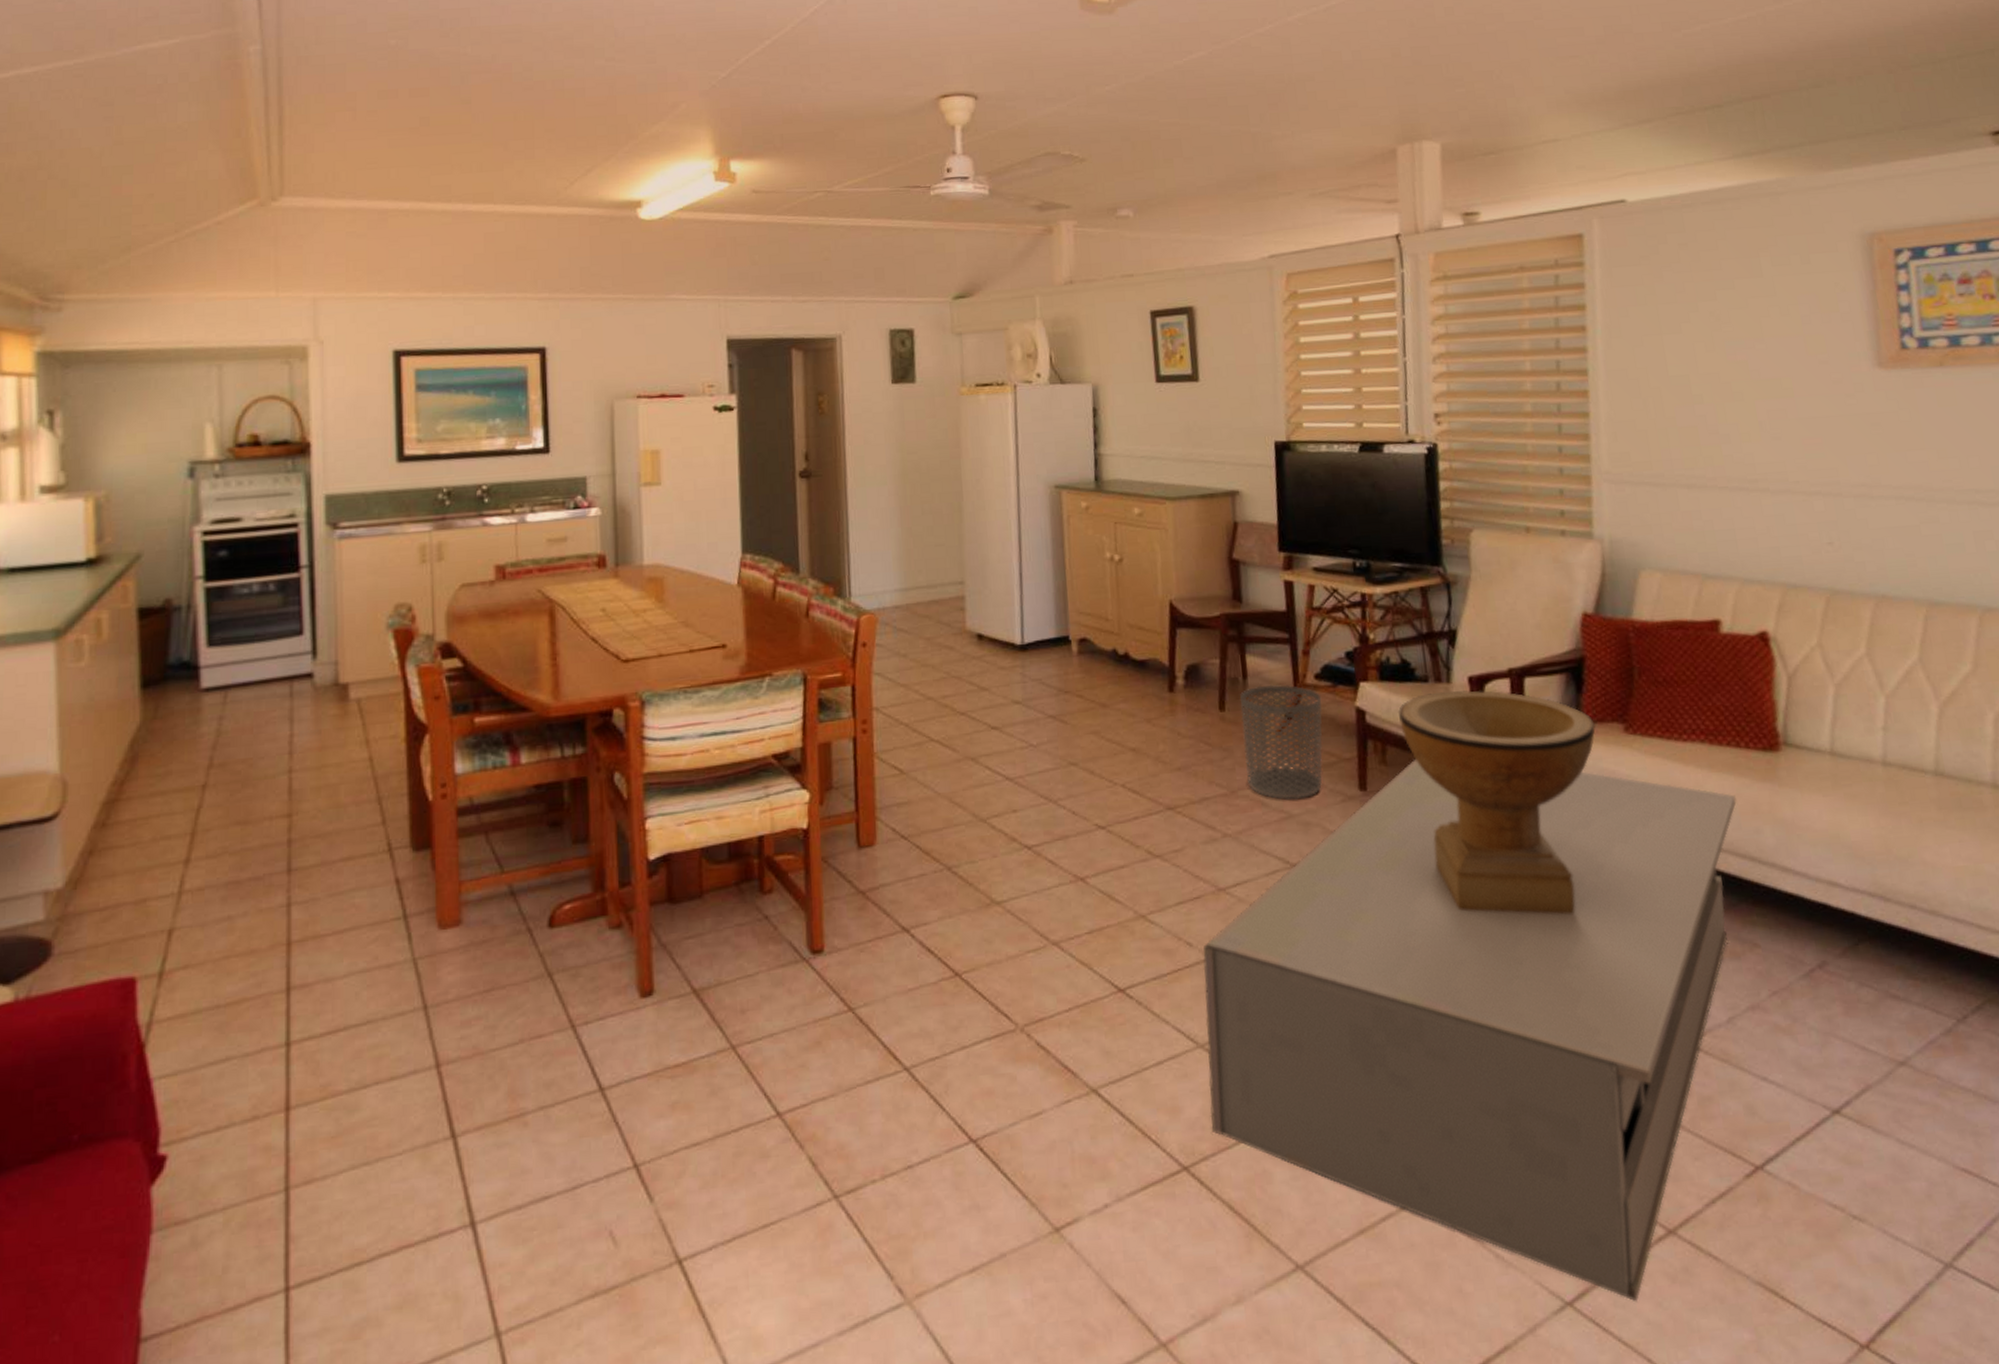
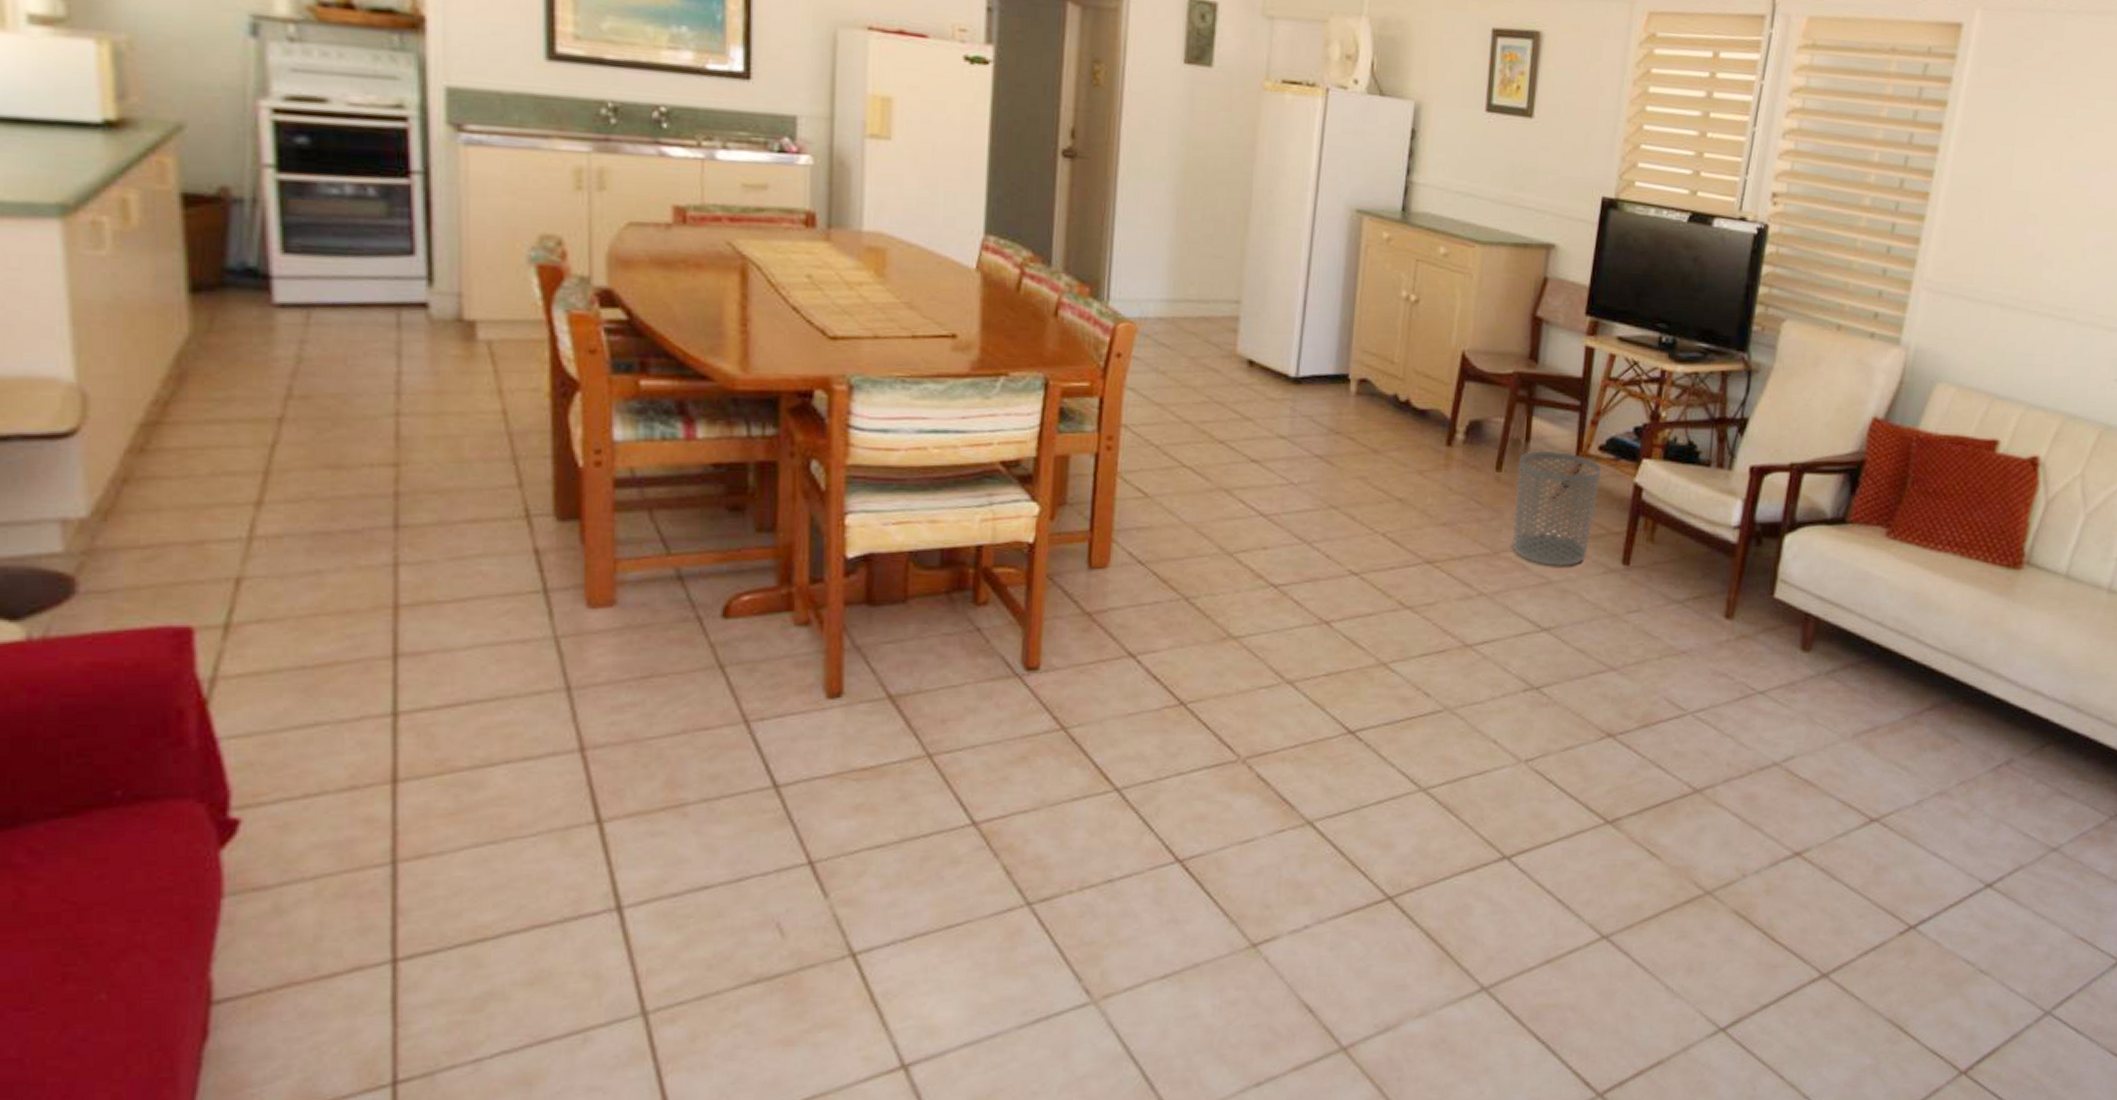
coffee table: present [1203,758,1737,1302] -> none [1421,539,1972,1031]
decorative bowl: present [1397,690,1596,915] -> none [1674,478,1860,698]

